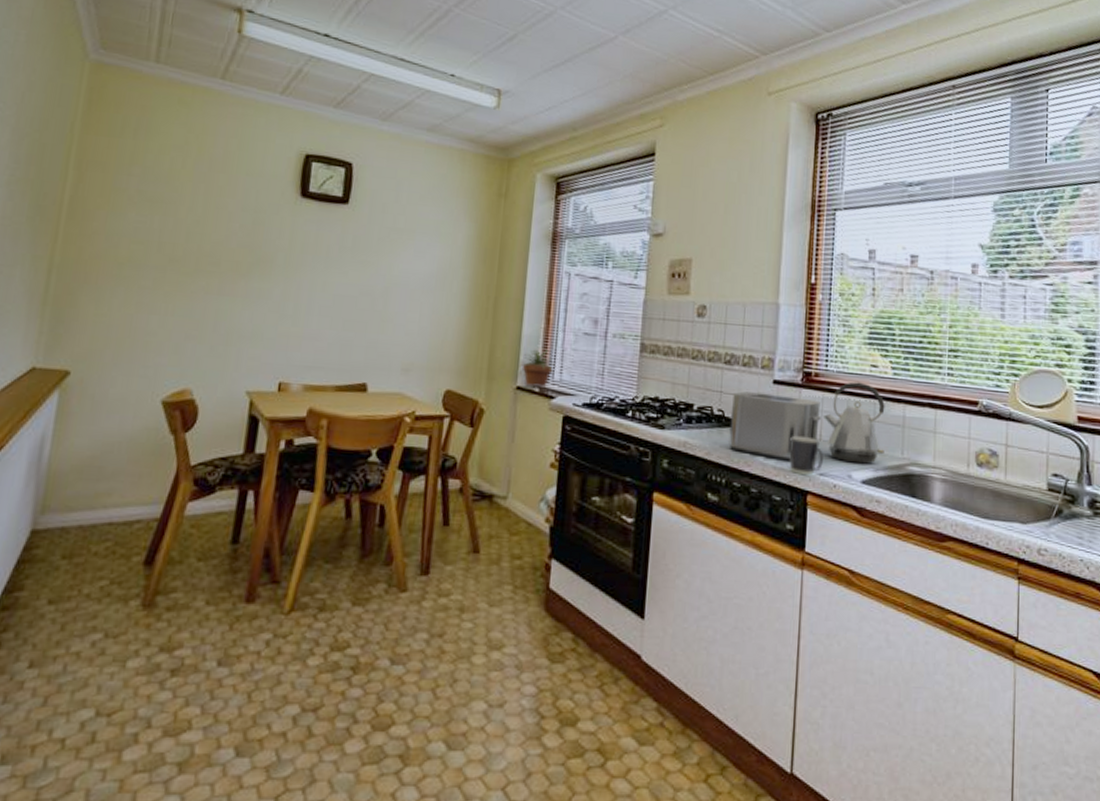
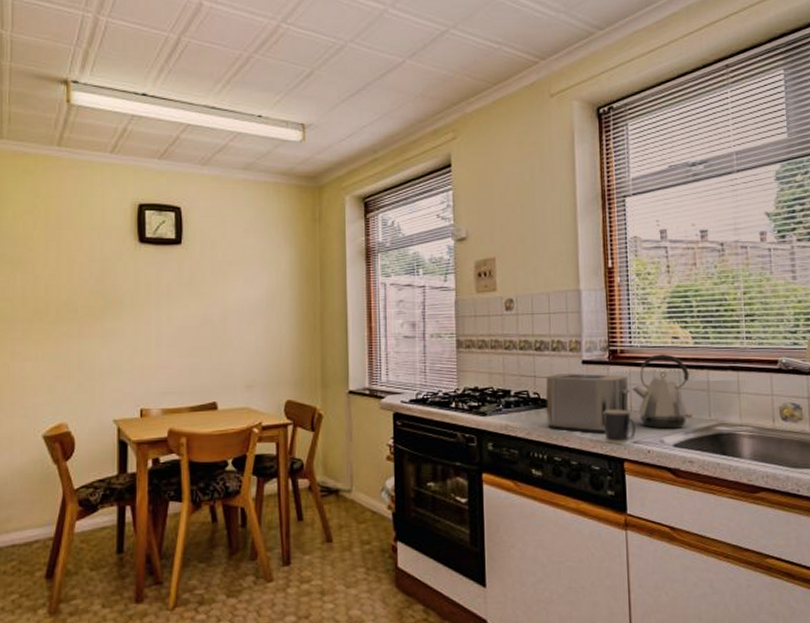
potted plant: present [520,349,555,388] -> none [350,355,381,390]

